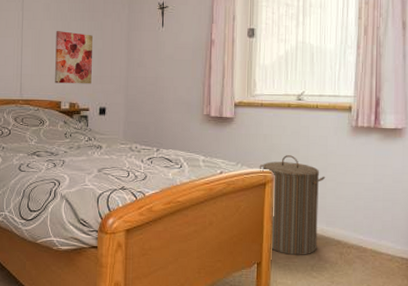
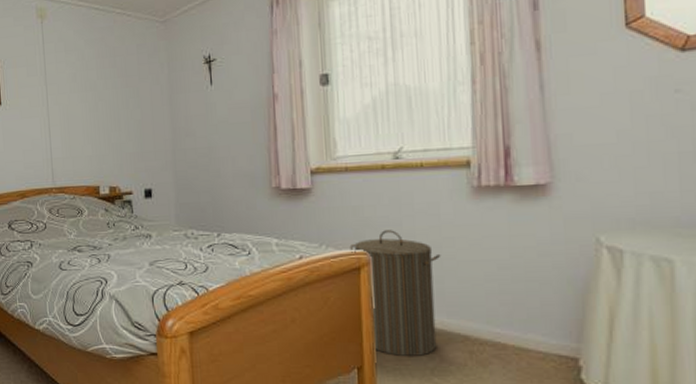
wall art: present [55,31,93,84] -> none [86,103,132,166]

